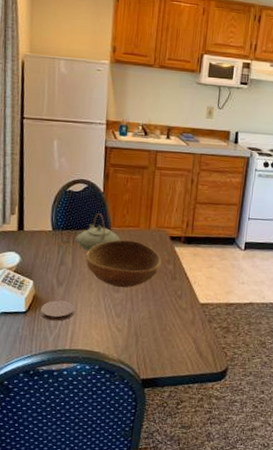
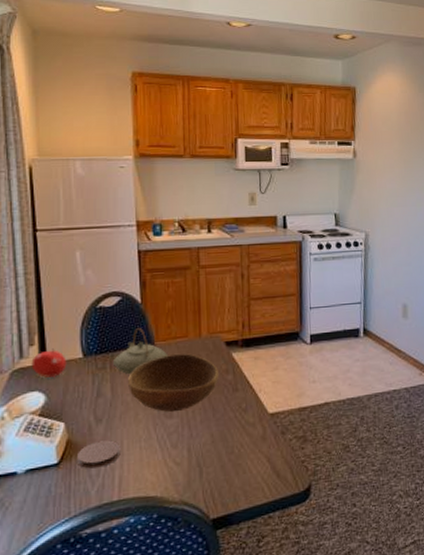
fruit: none [11,219,39,243] -> present [31,348,67,378]

